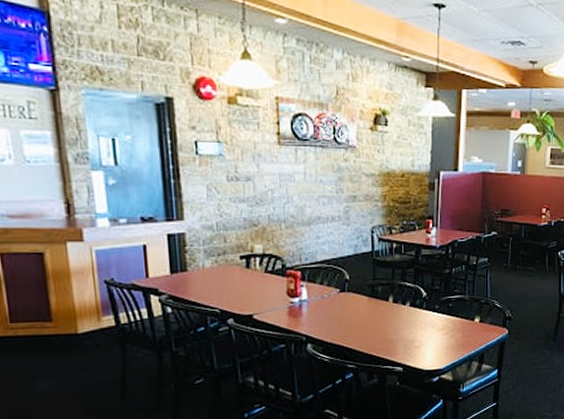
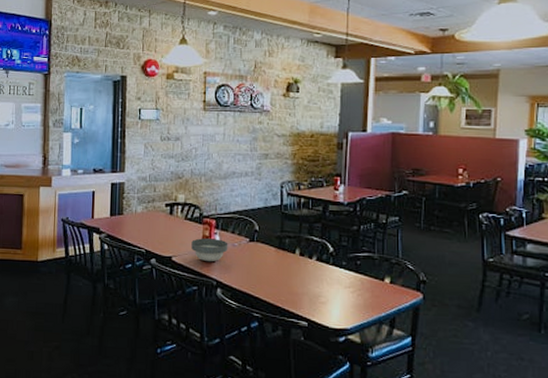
bowl: none [275,292,317,317] -> present [191,238,228,262]

